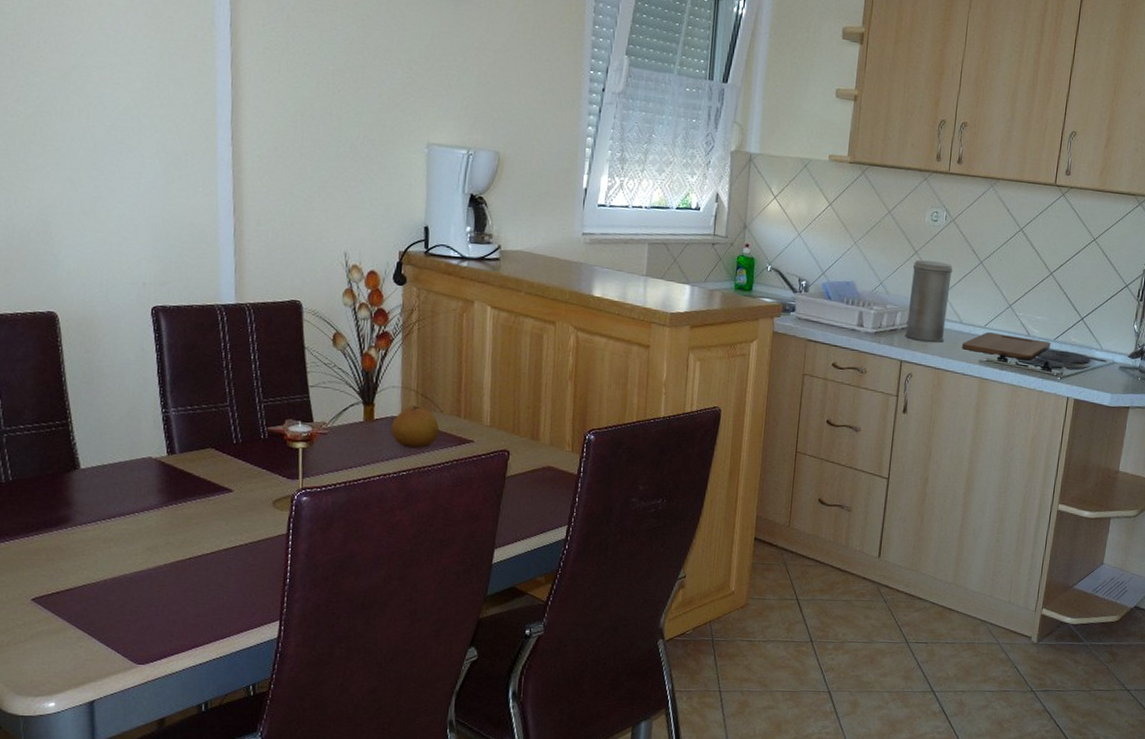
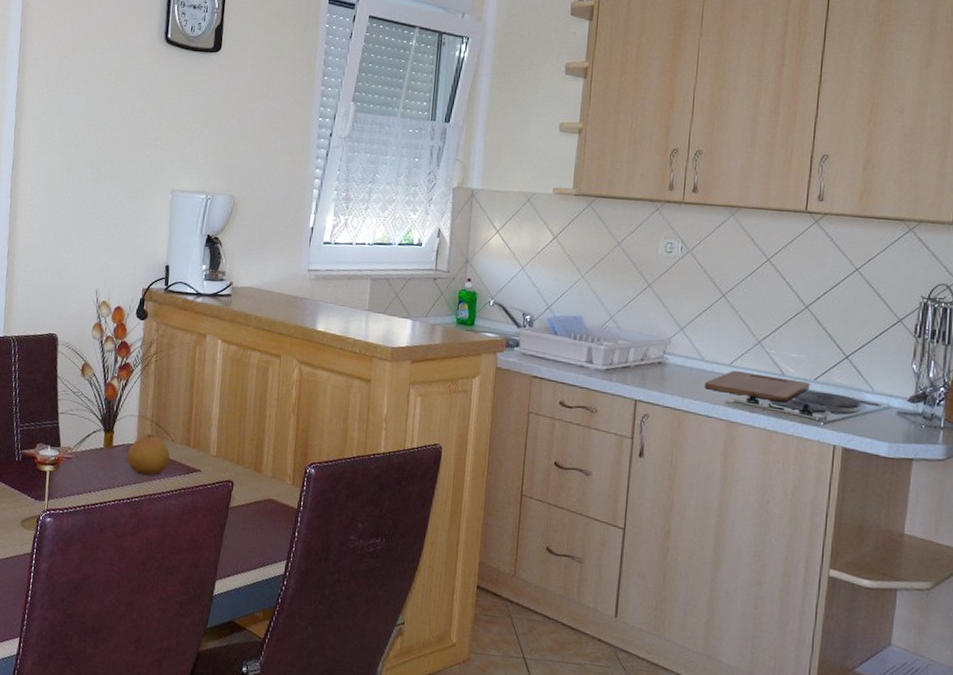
canister: present [904,260,953,343] -> none [639,293,692,382]

